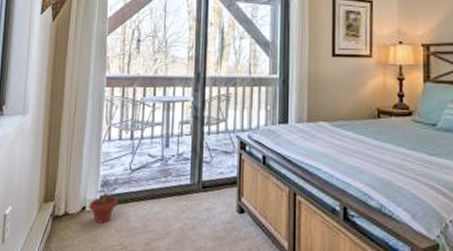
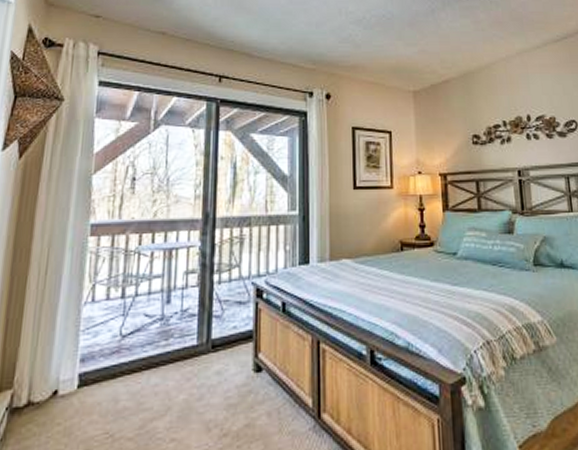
potted plant: present [89,176,119,224] -> none [62,347,105,410]

